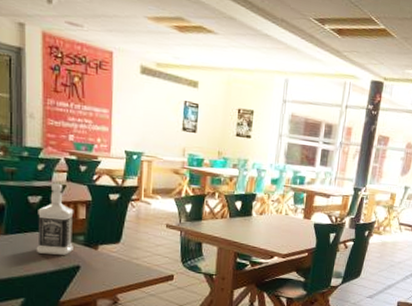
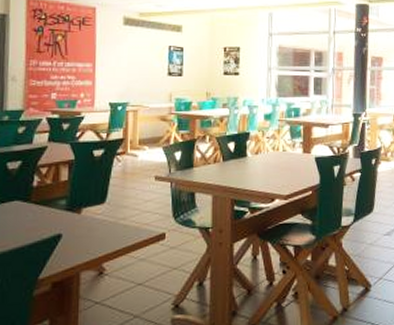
bottle: present [36,183,74,255] -> none [13,145,56,225]

